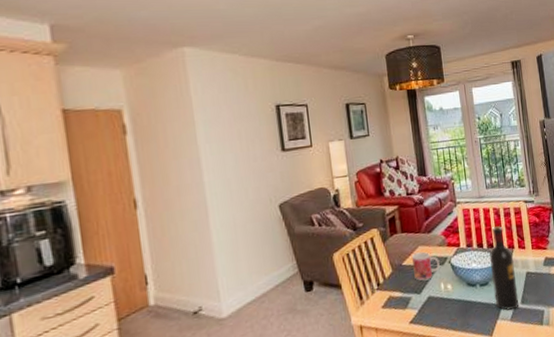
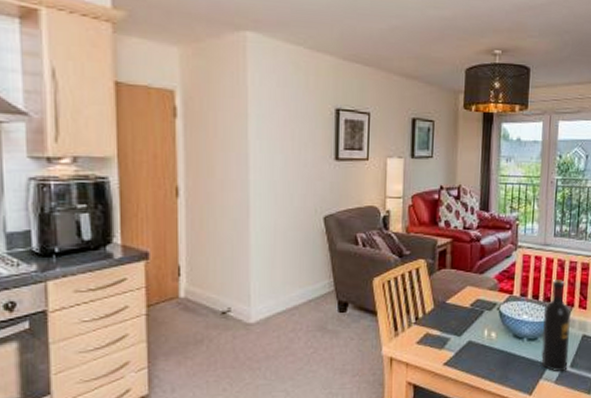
mug: present [412,251,440,281] -> none [457,292,487,324]

